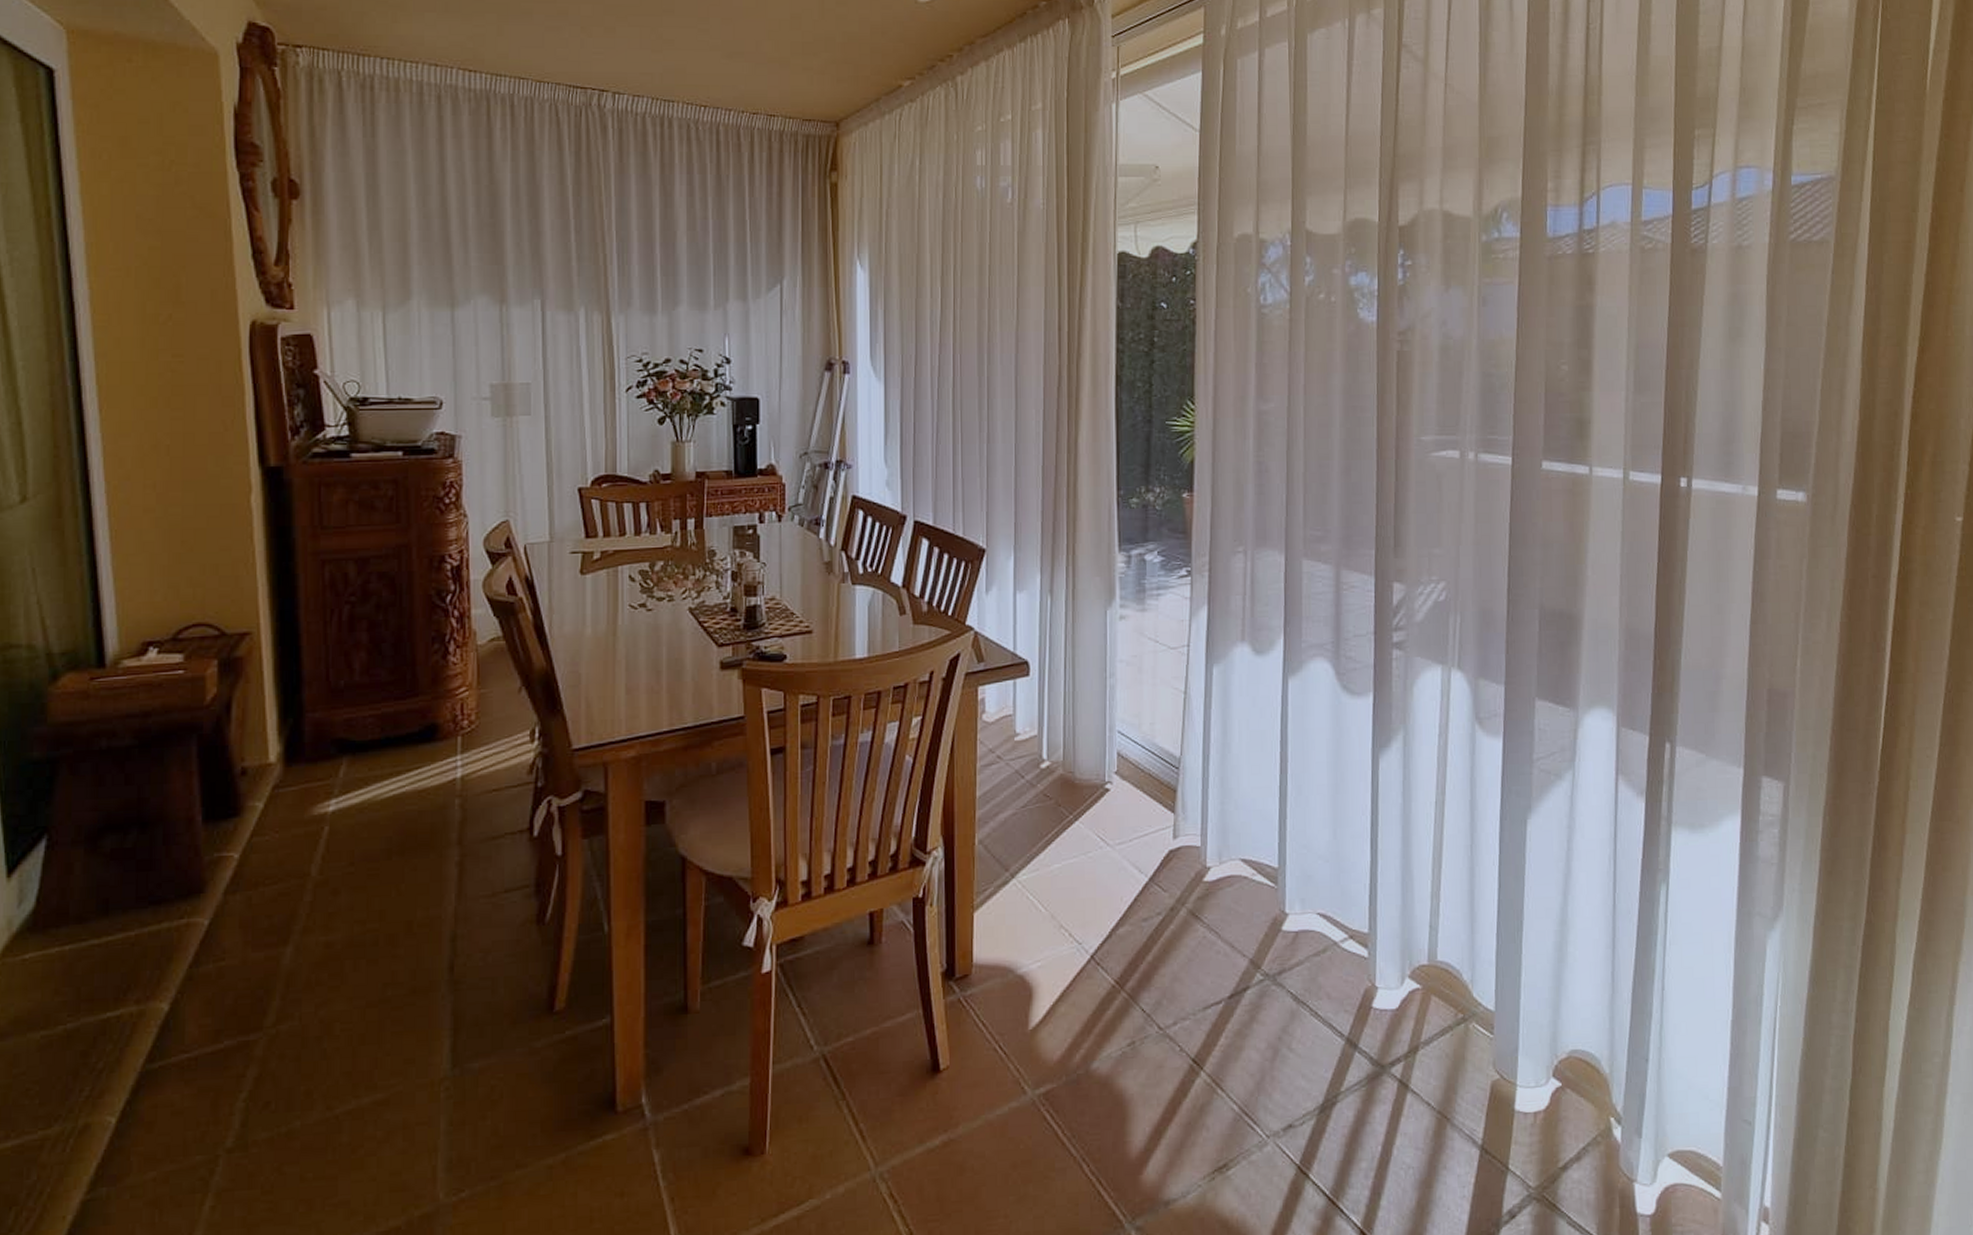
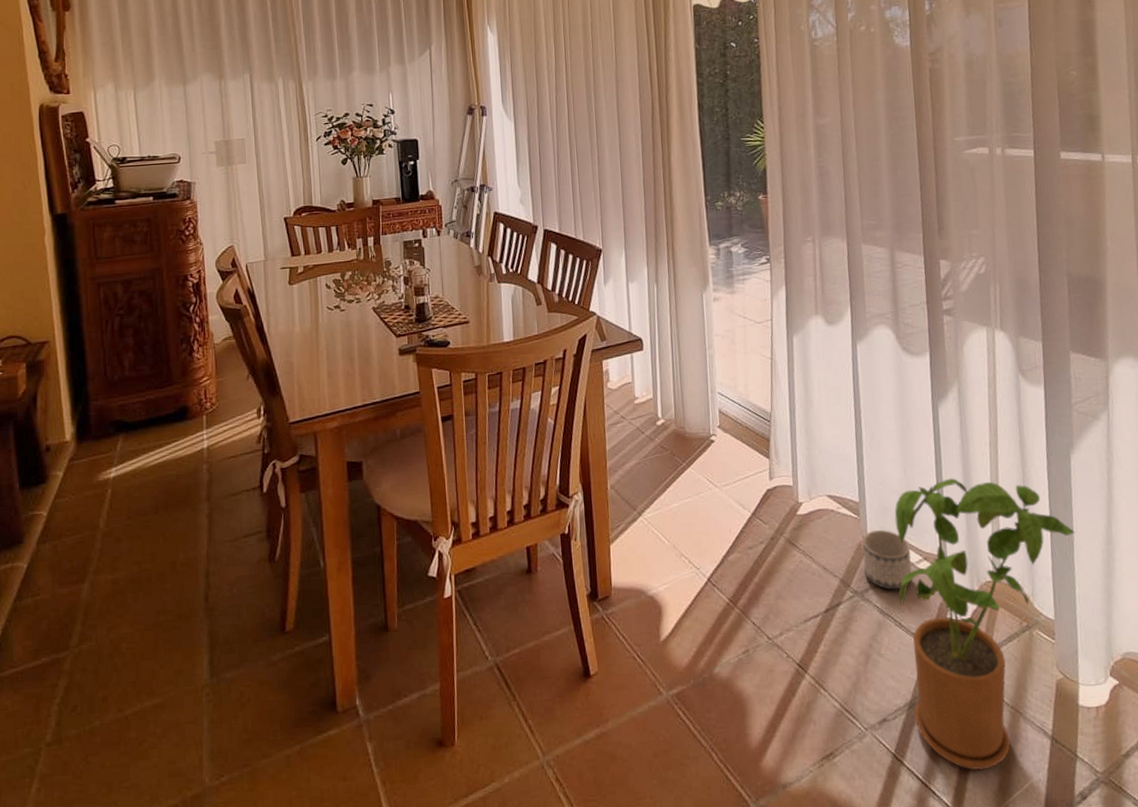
planter: none [1277,901,1335,974] -> present [862,529,912,590]
house plant: none [1317,843,1527,1185] -> present [894,478,1076,771]

